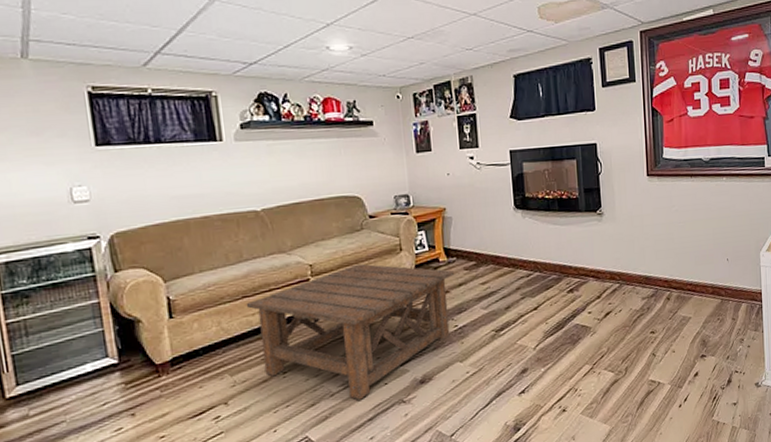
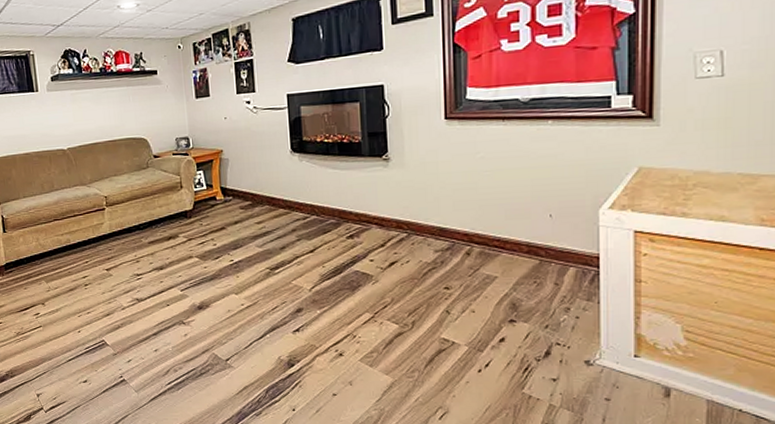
coffee table: present [246,263,454,400] -> none [56,198,230,316]

